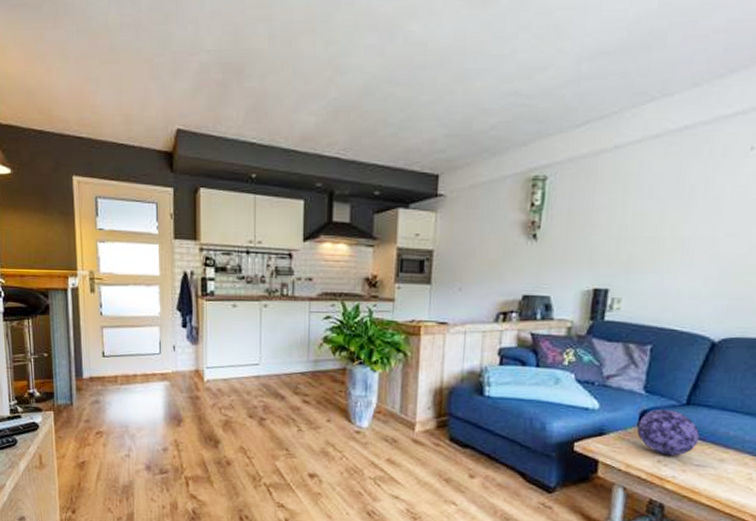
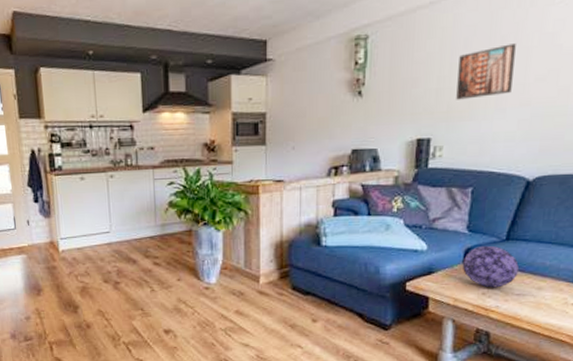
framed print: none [638,195,706,251] -> present [456,43,516,100]

